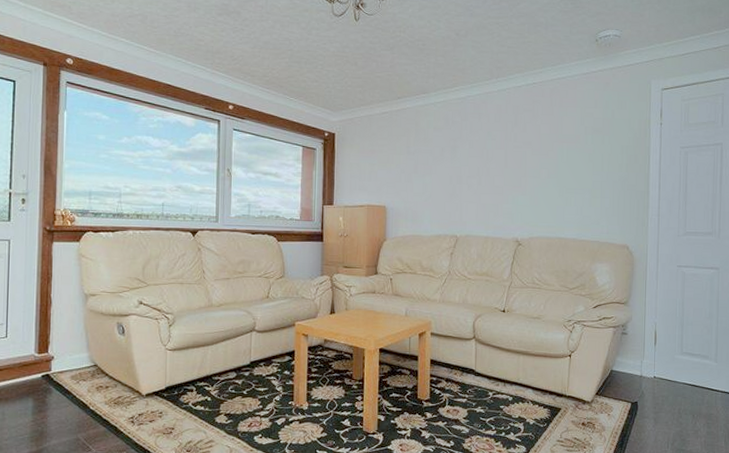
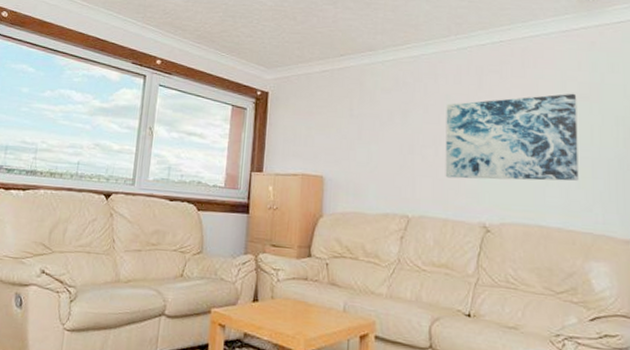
wall art: none [486,127,592,203] -> present [445,93,579,181]

